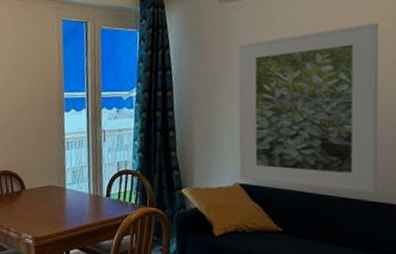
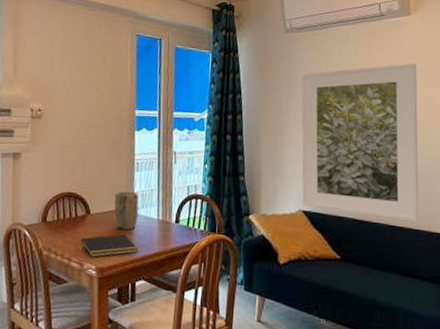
notepad: none [18,207,72,228] -> present [80,234,139,257]
plant pot: none [47,168,71,204] -> present [114,191,139,230]

